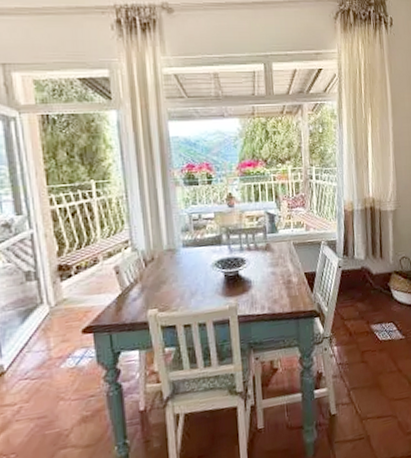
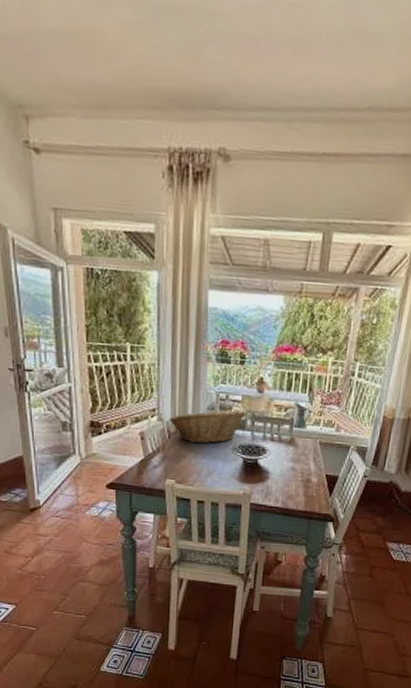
fruit basket: none [143,227,221,267] -> present [169,409,247,443]

